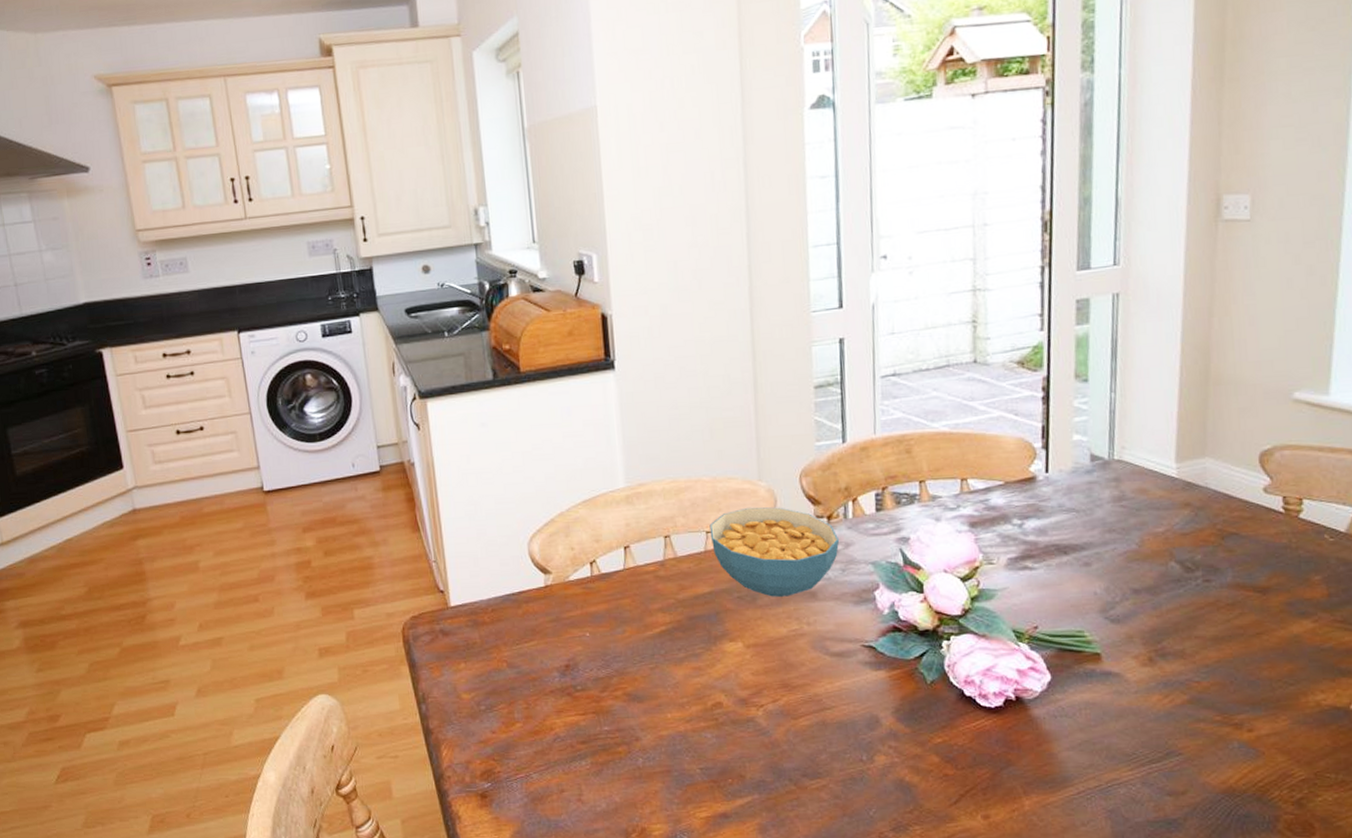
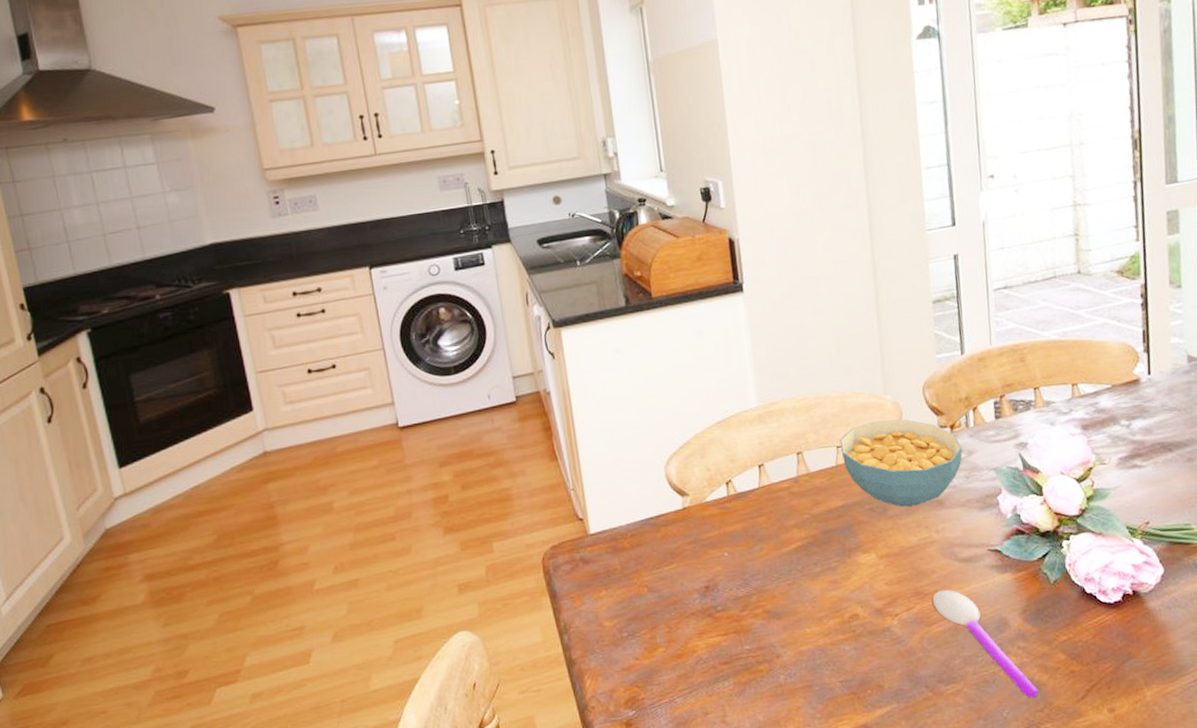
spoon: none [800,683,908,798] -> present [932,589,1038,698]

